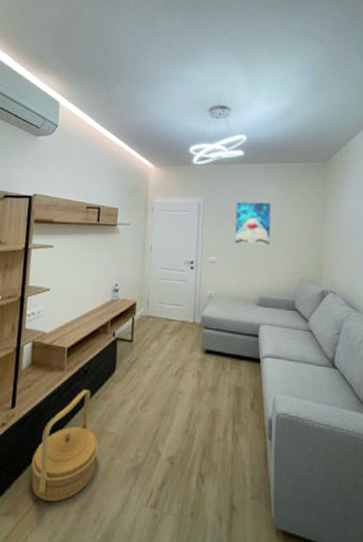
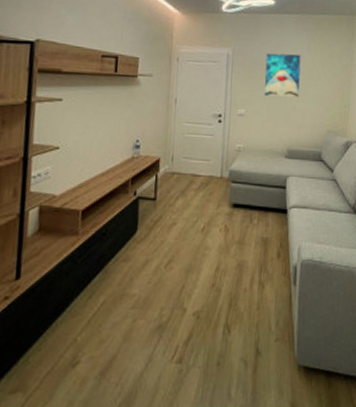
woven basket: present [31,388,99,502] -> none [42,252,120,372]

